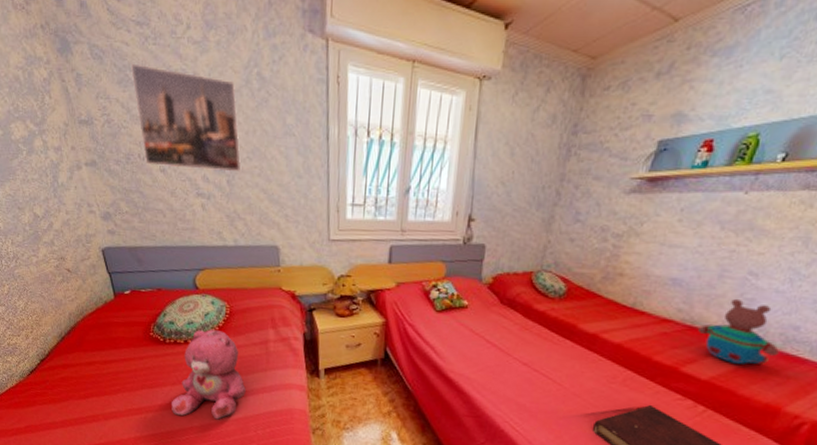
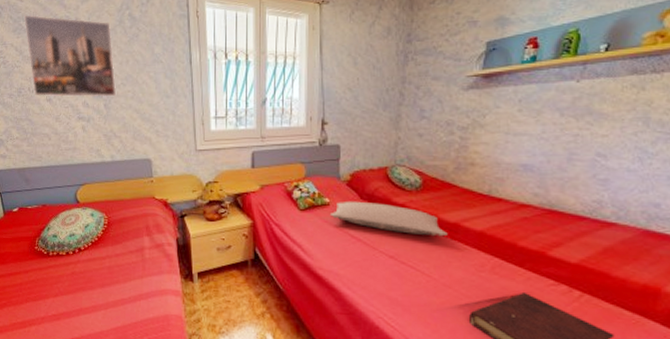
teddy bear: present [170,329,246,420] -> none [53,240,124,330]
pillow: none [466,304,585,347] -> present [329,200,448,237]
teddy bear: present [698,298,779,365] -> none [558,179,645,245]

